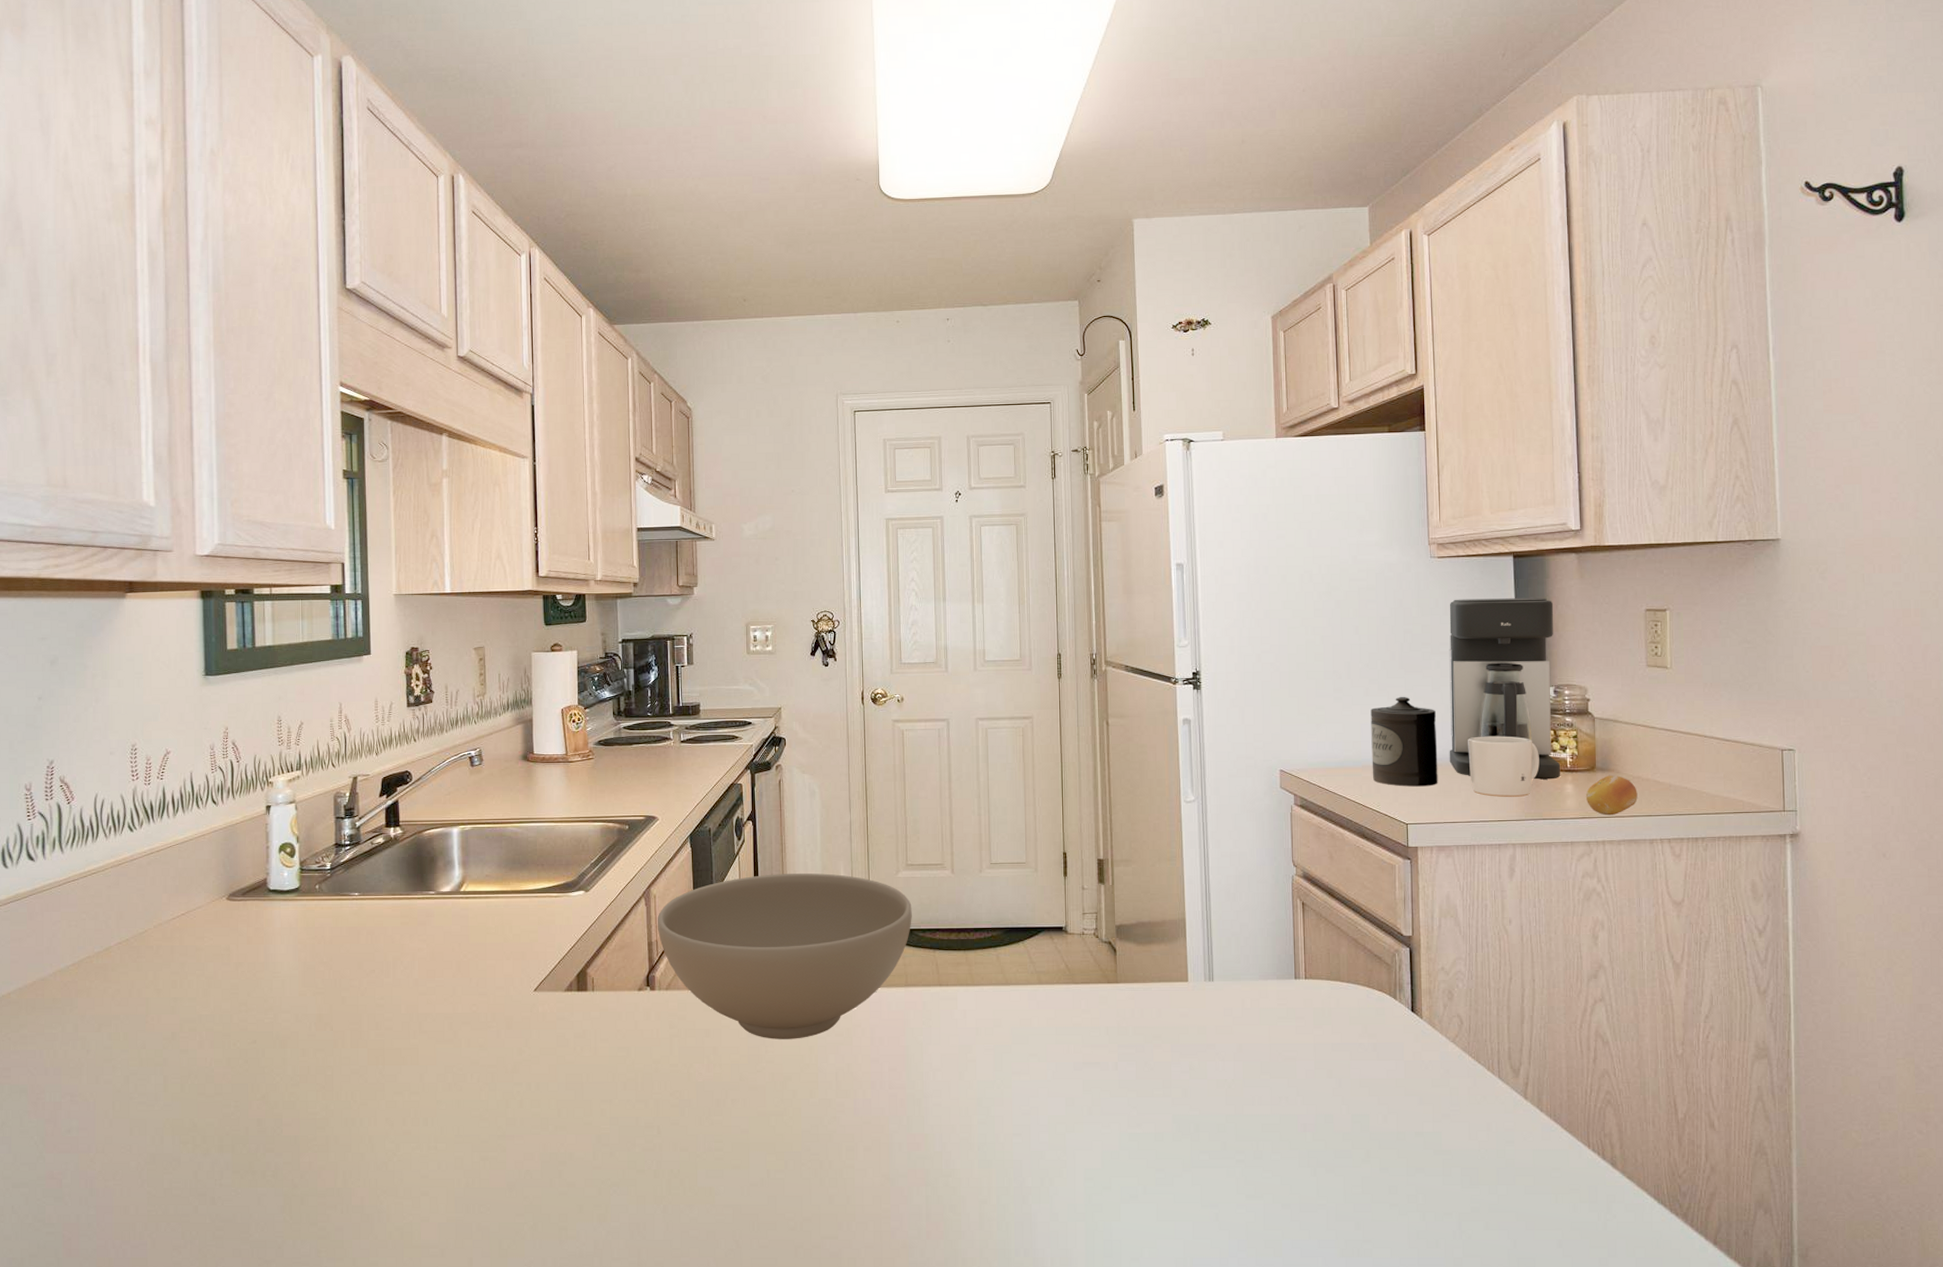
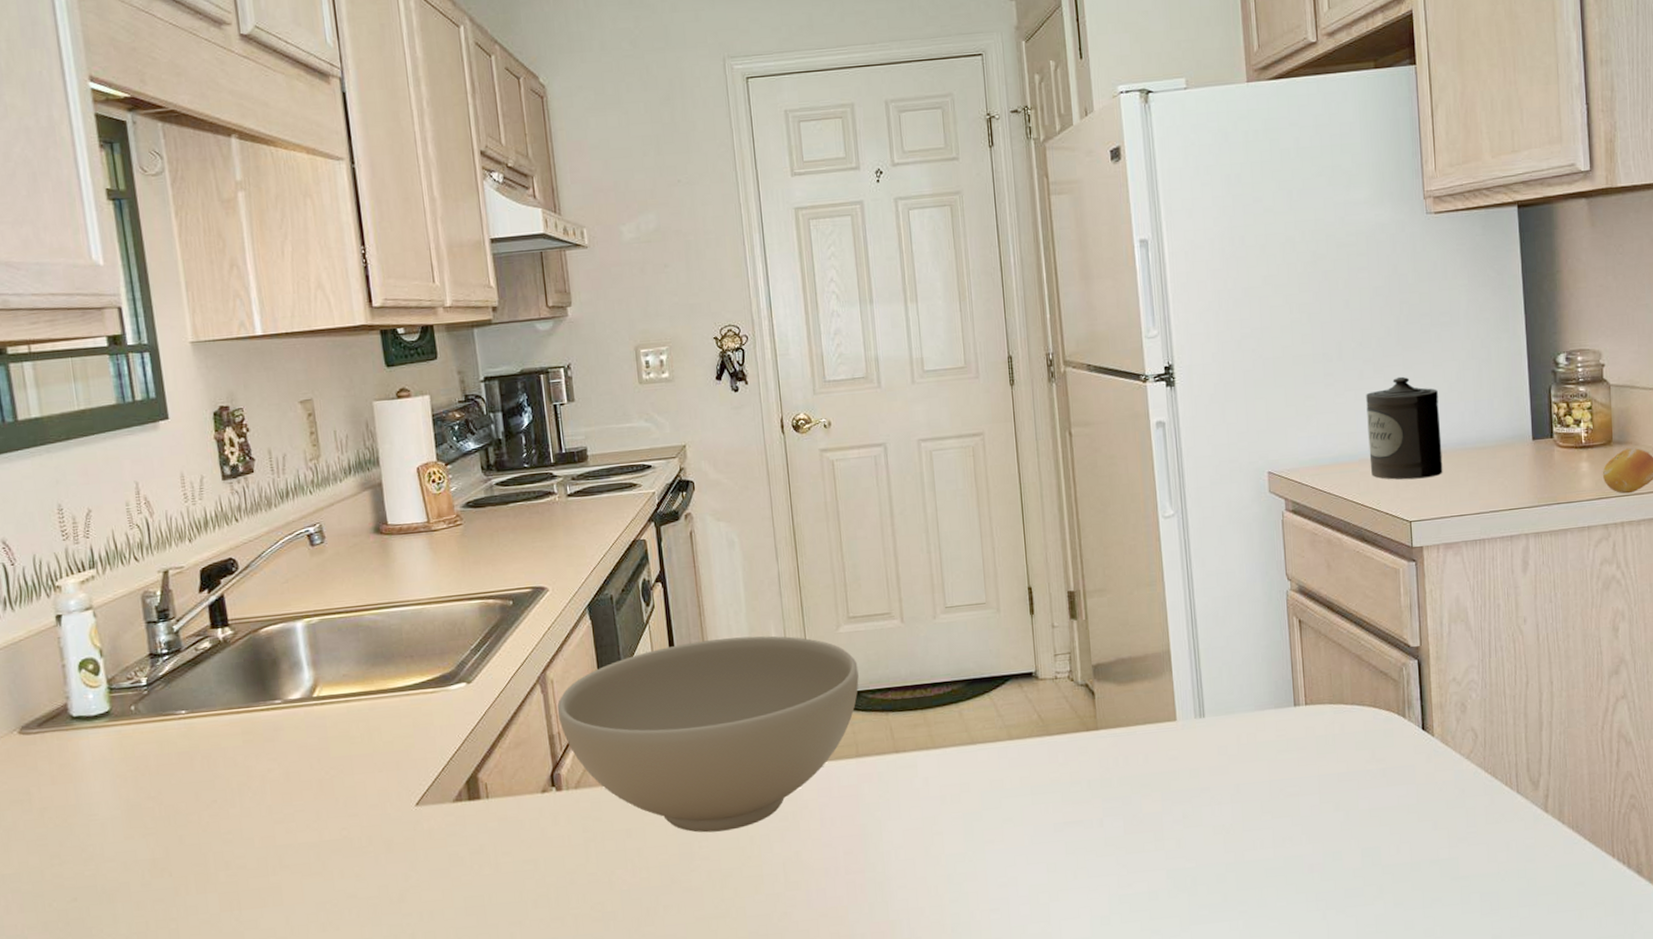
coffee maker: present [1449,598,1561,780] -> none [1449,252,1576,463]
mug: present [1468,736,1539,798] -> none [1474,413,1552,483]

